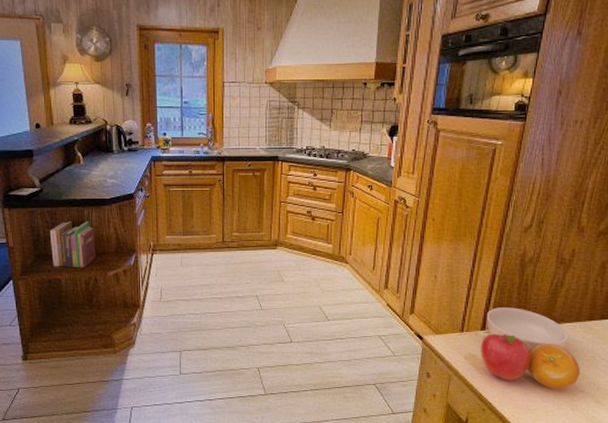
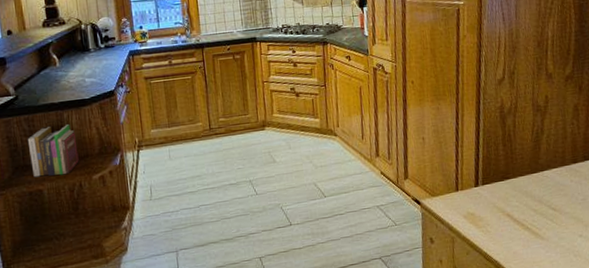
fruit: present [480,333,531,381] -> none [476,187,527,235]
bowl: present [486,307,568,351] -> none [477,159,558,202]
fruit: present [527,343,581,389] -> none [524,191,576,238]

